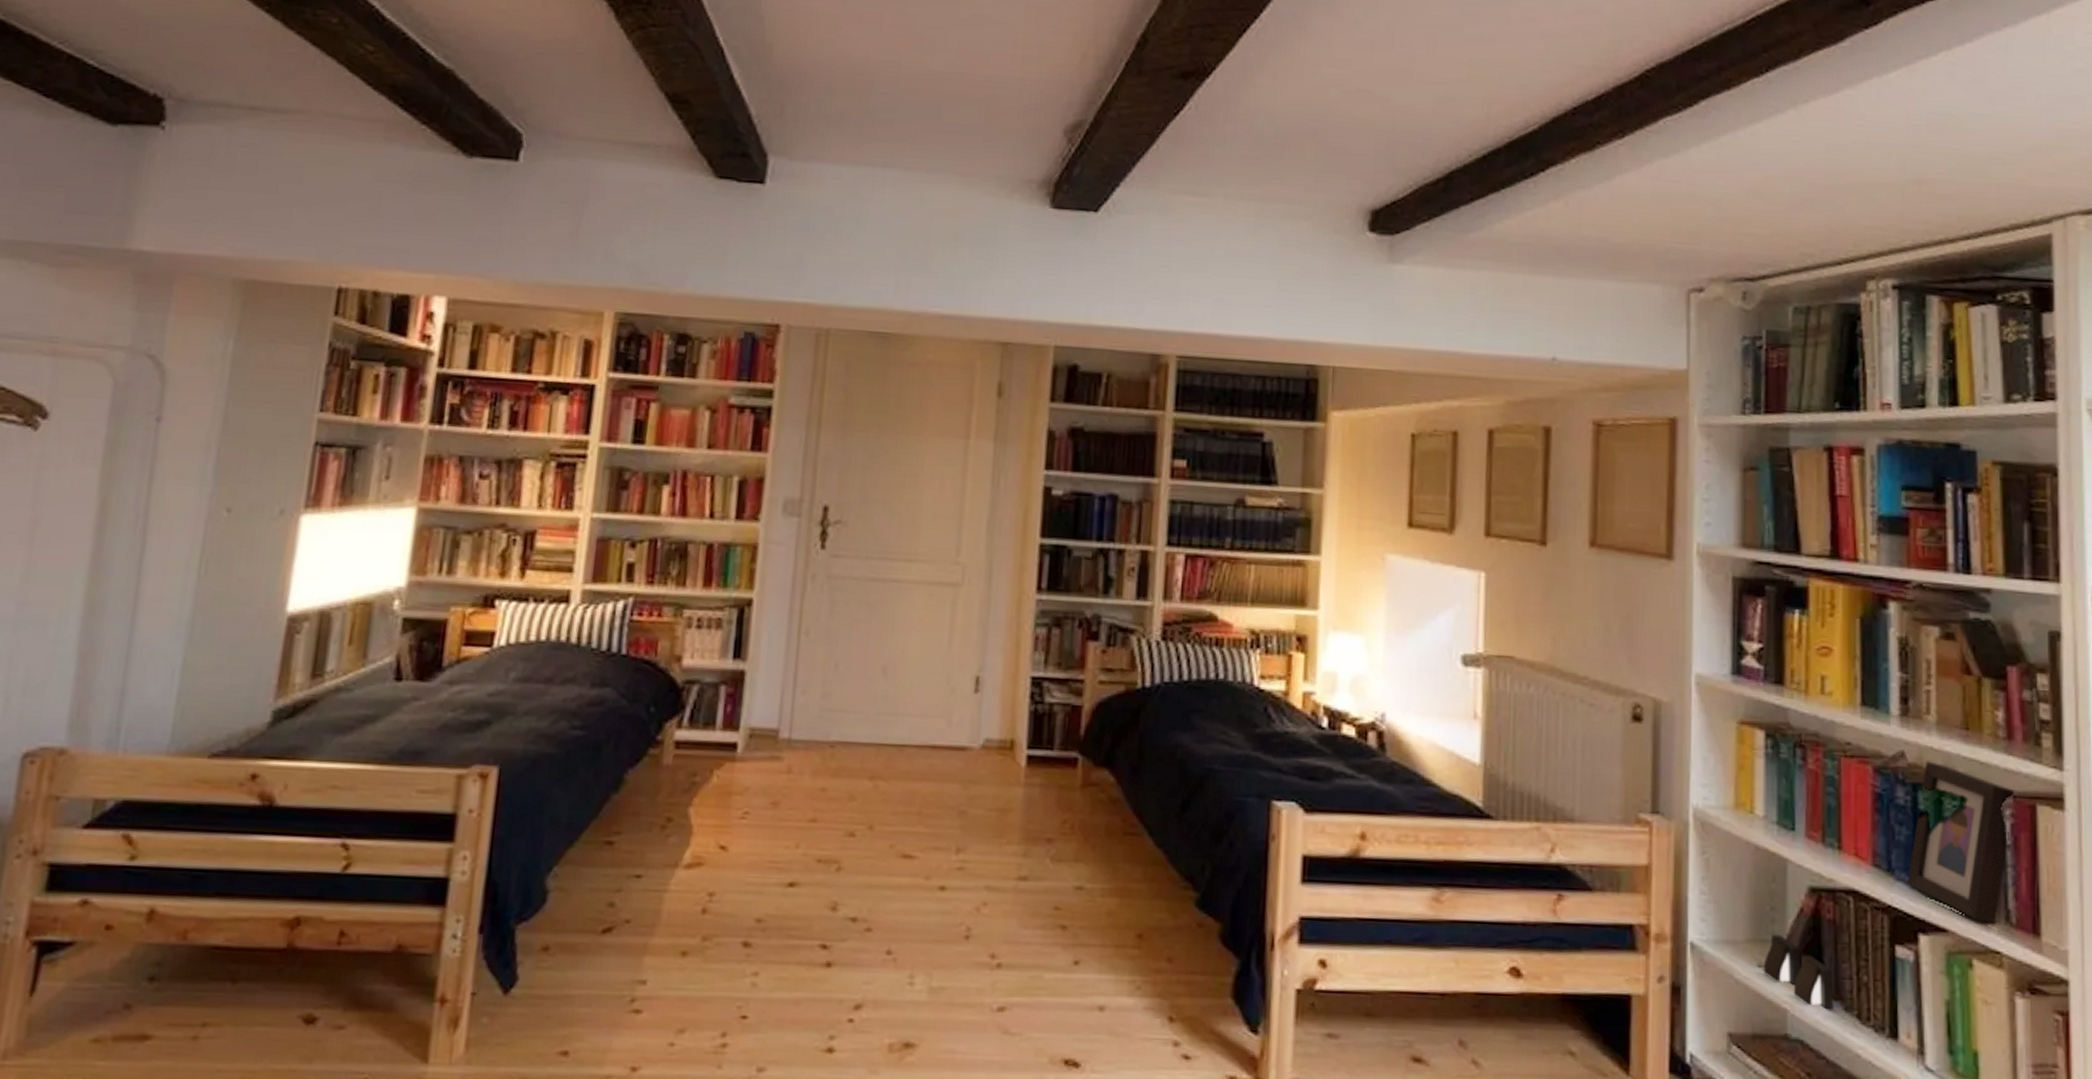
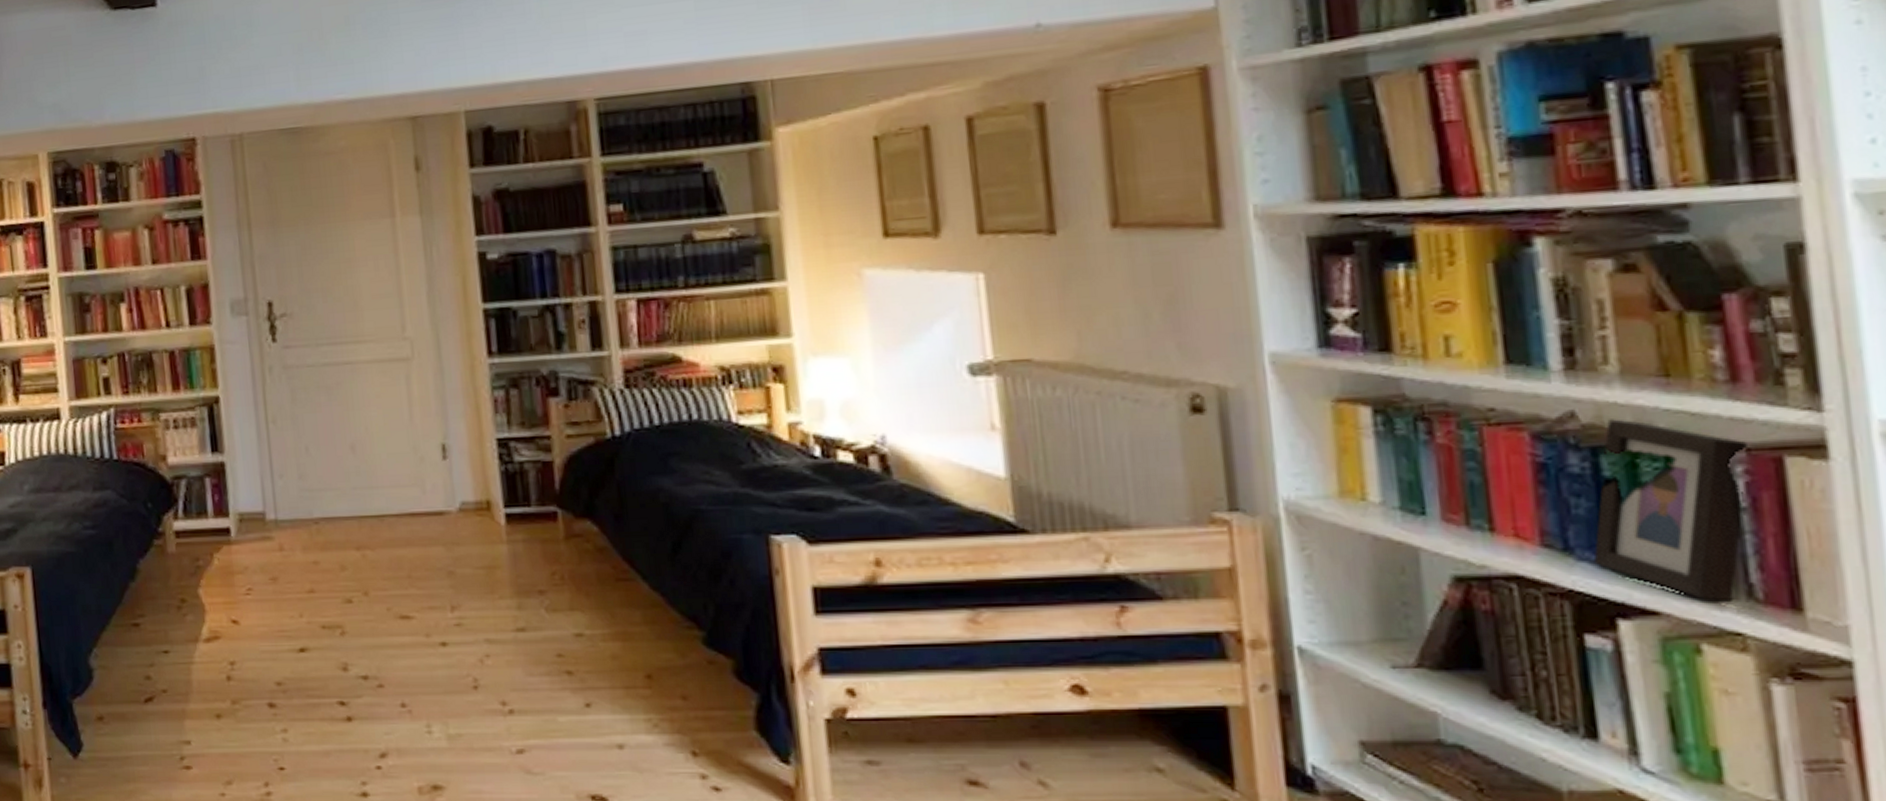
bookend: present [1763,934,1834,1009] -> none [1399,631,1502,709]

